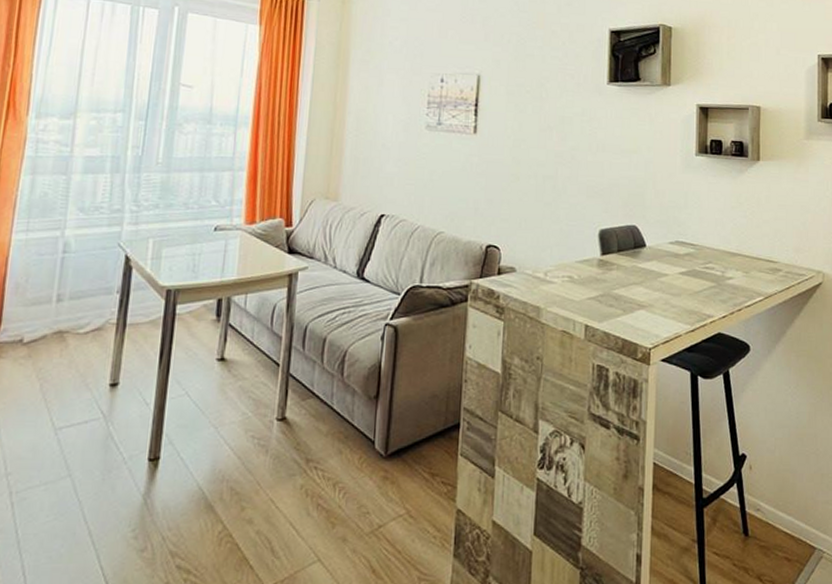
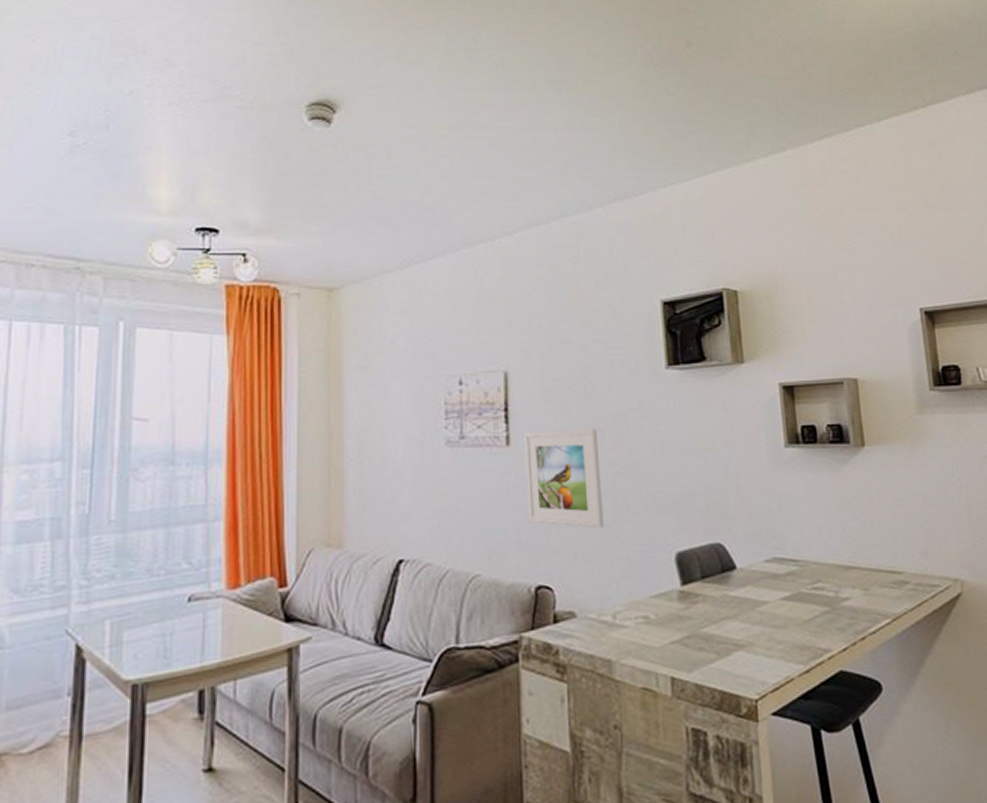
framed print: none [486,124,547,205] -> present [523,428,604,529]

